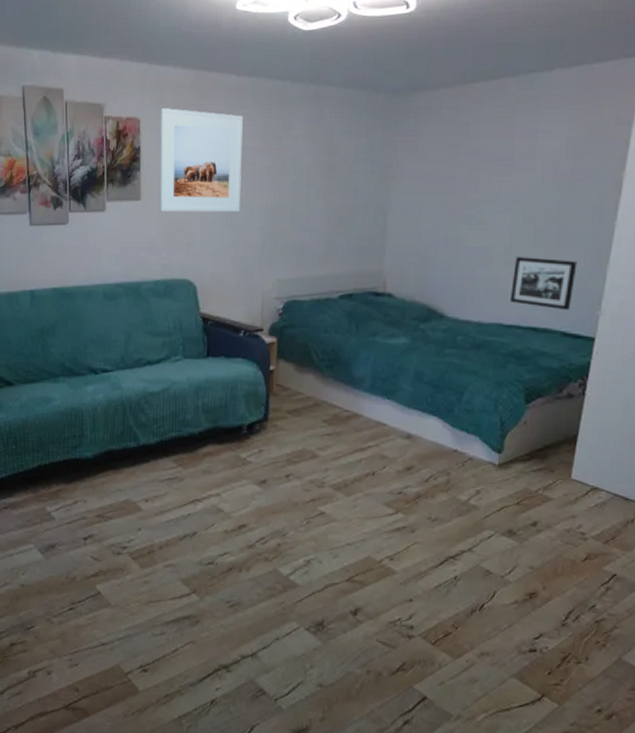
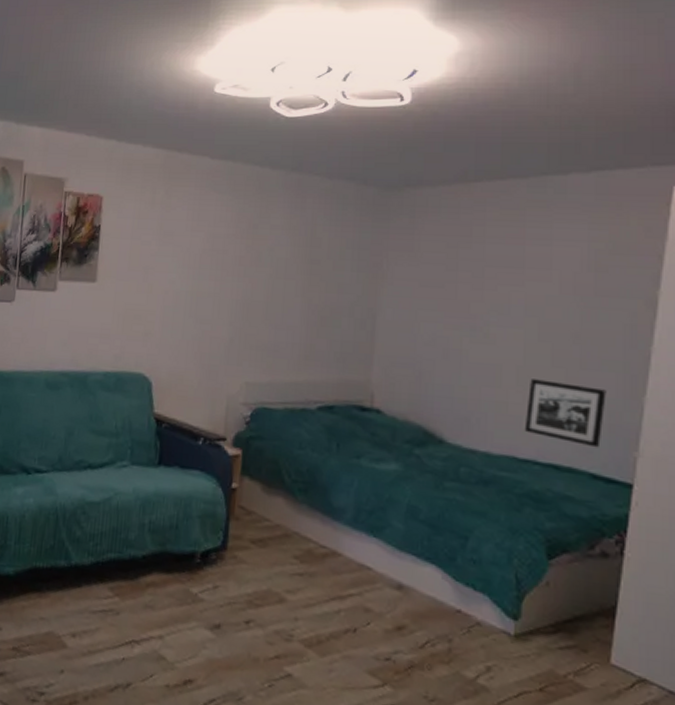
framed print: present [159,108,243,212] -> none [116,187,215,303]

